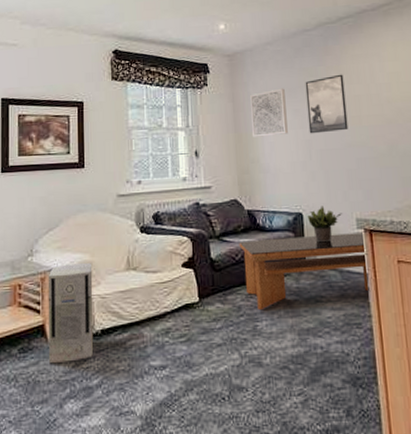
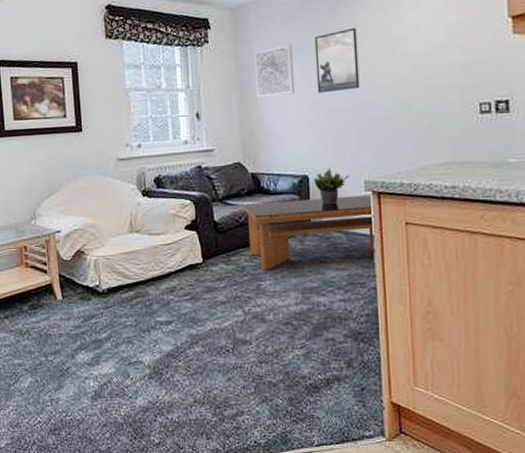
air purifier: present [48,263,94,363] -> none [52,226,101,318]

